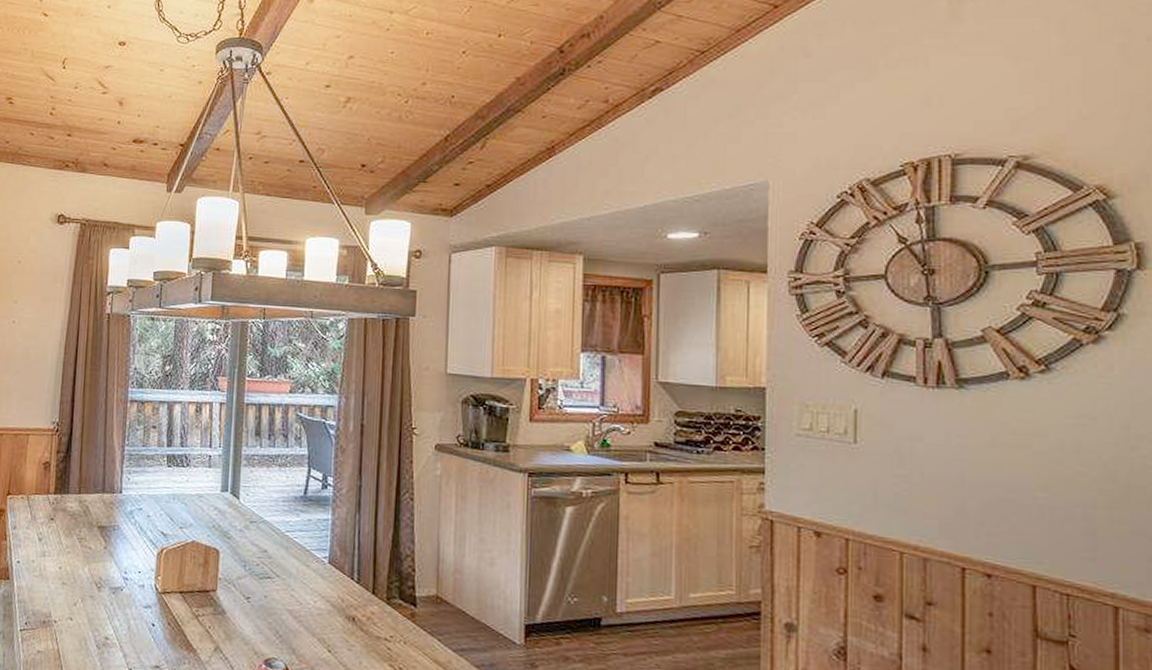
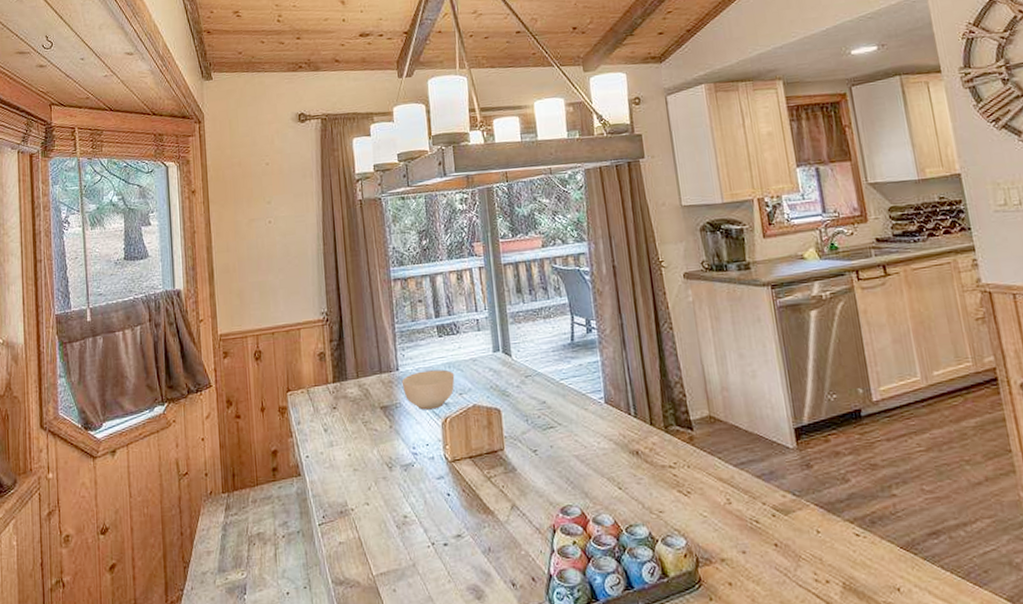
bowl: none [123,498,178,538] -> present [401,369,455,410]

